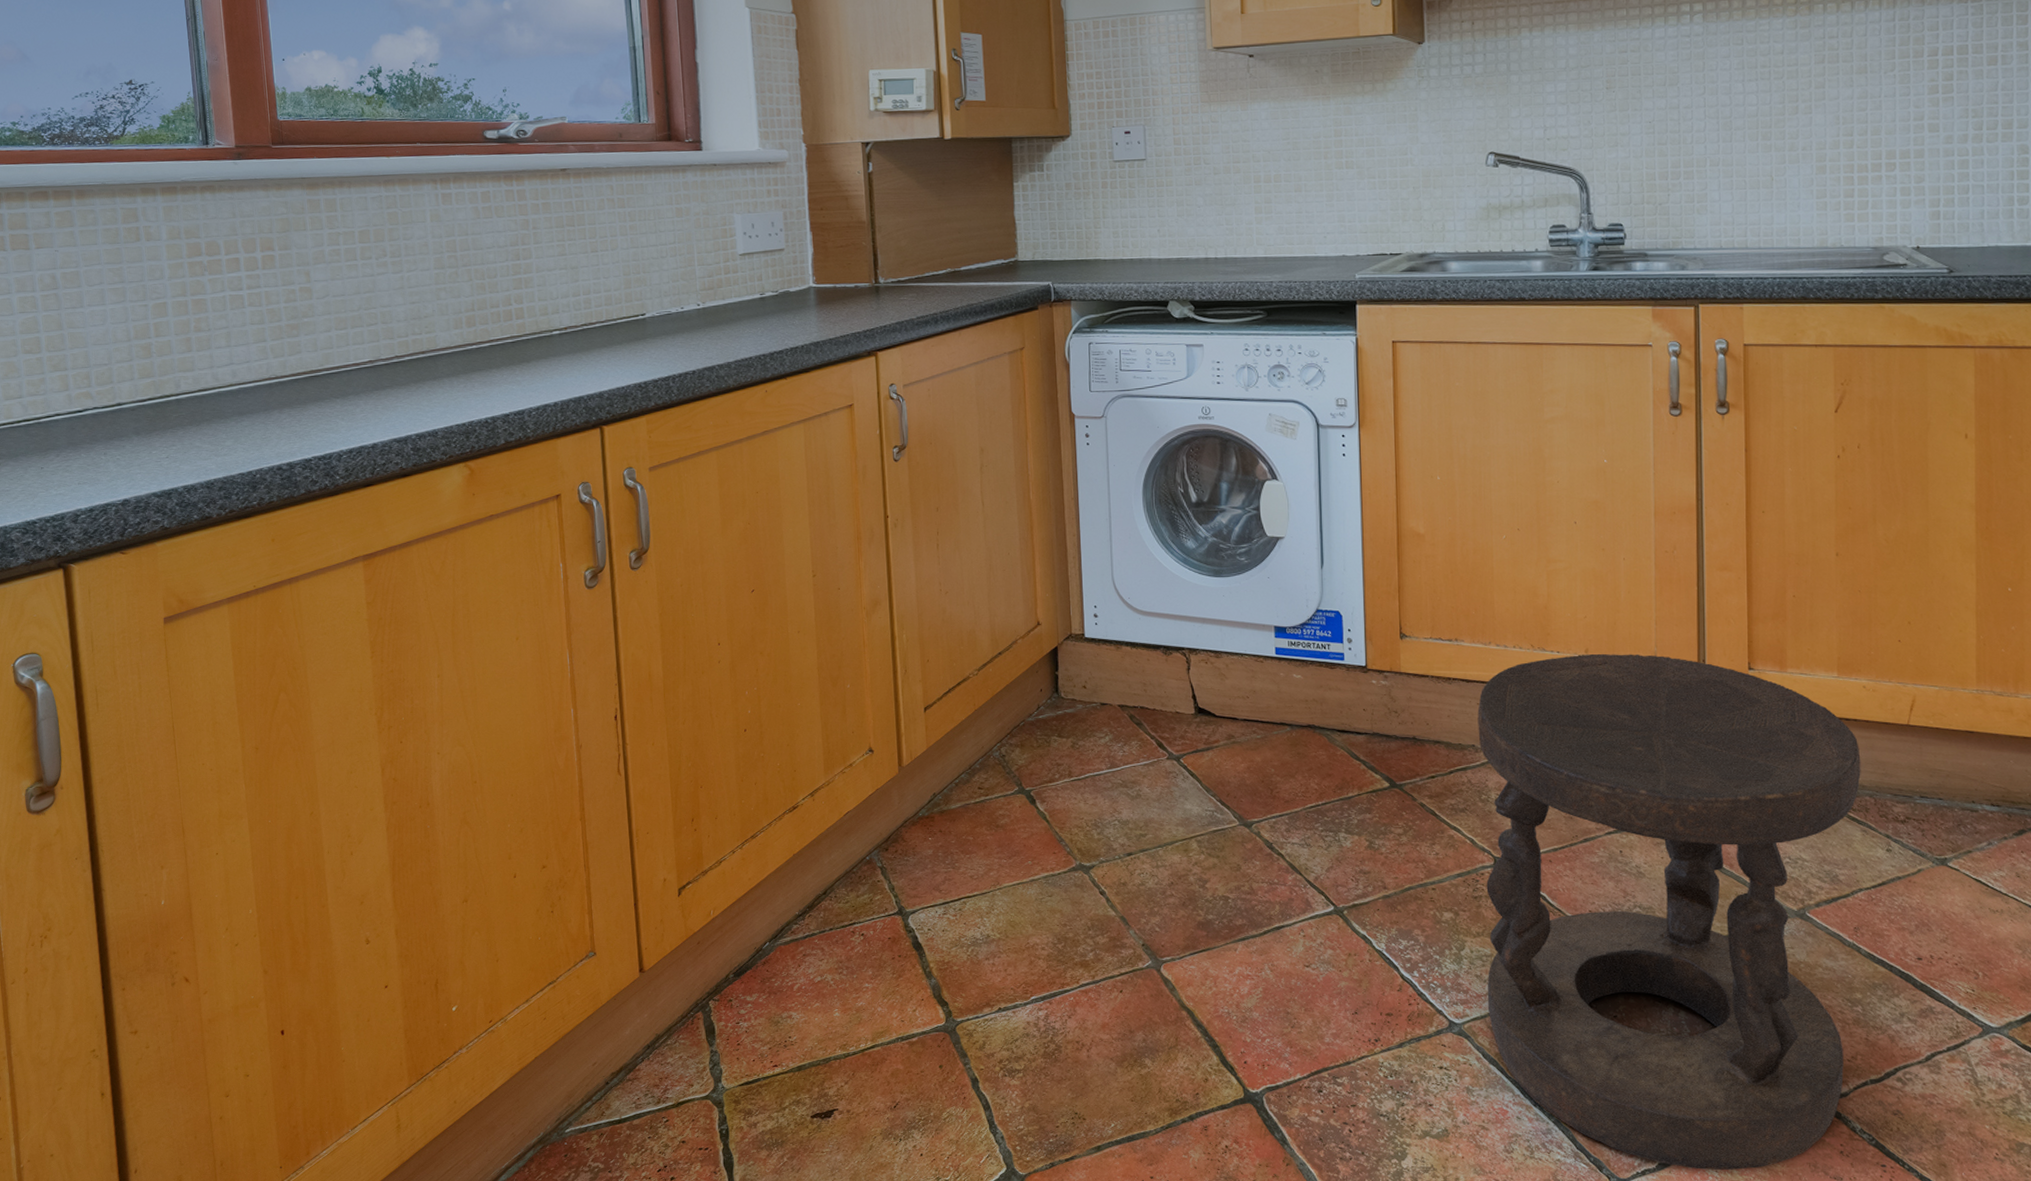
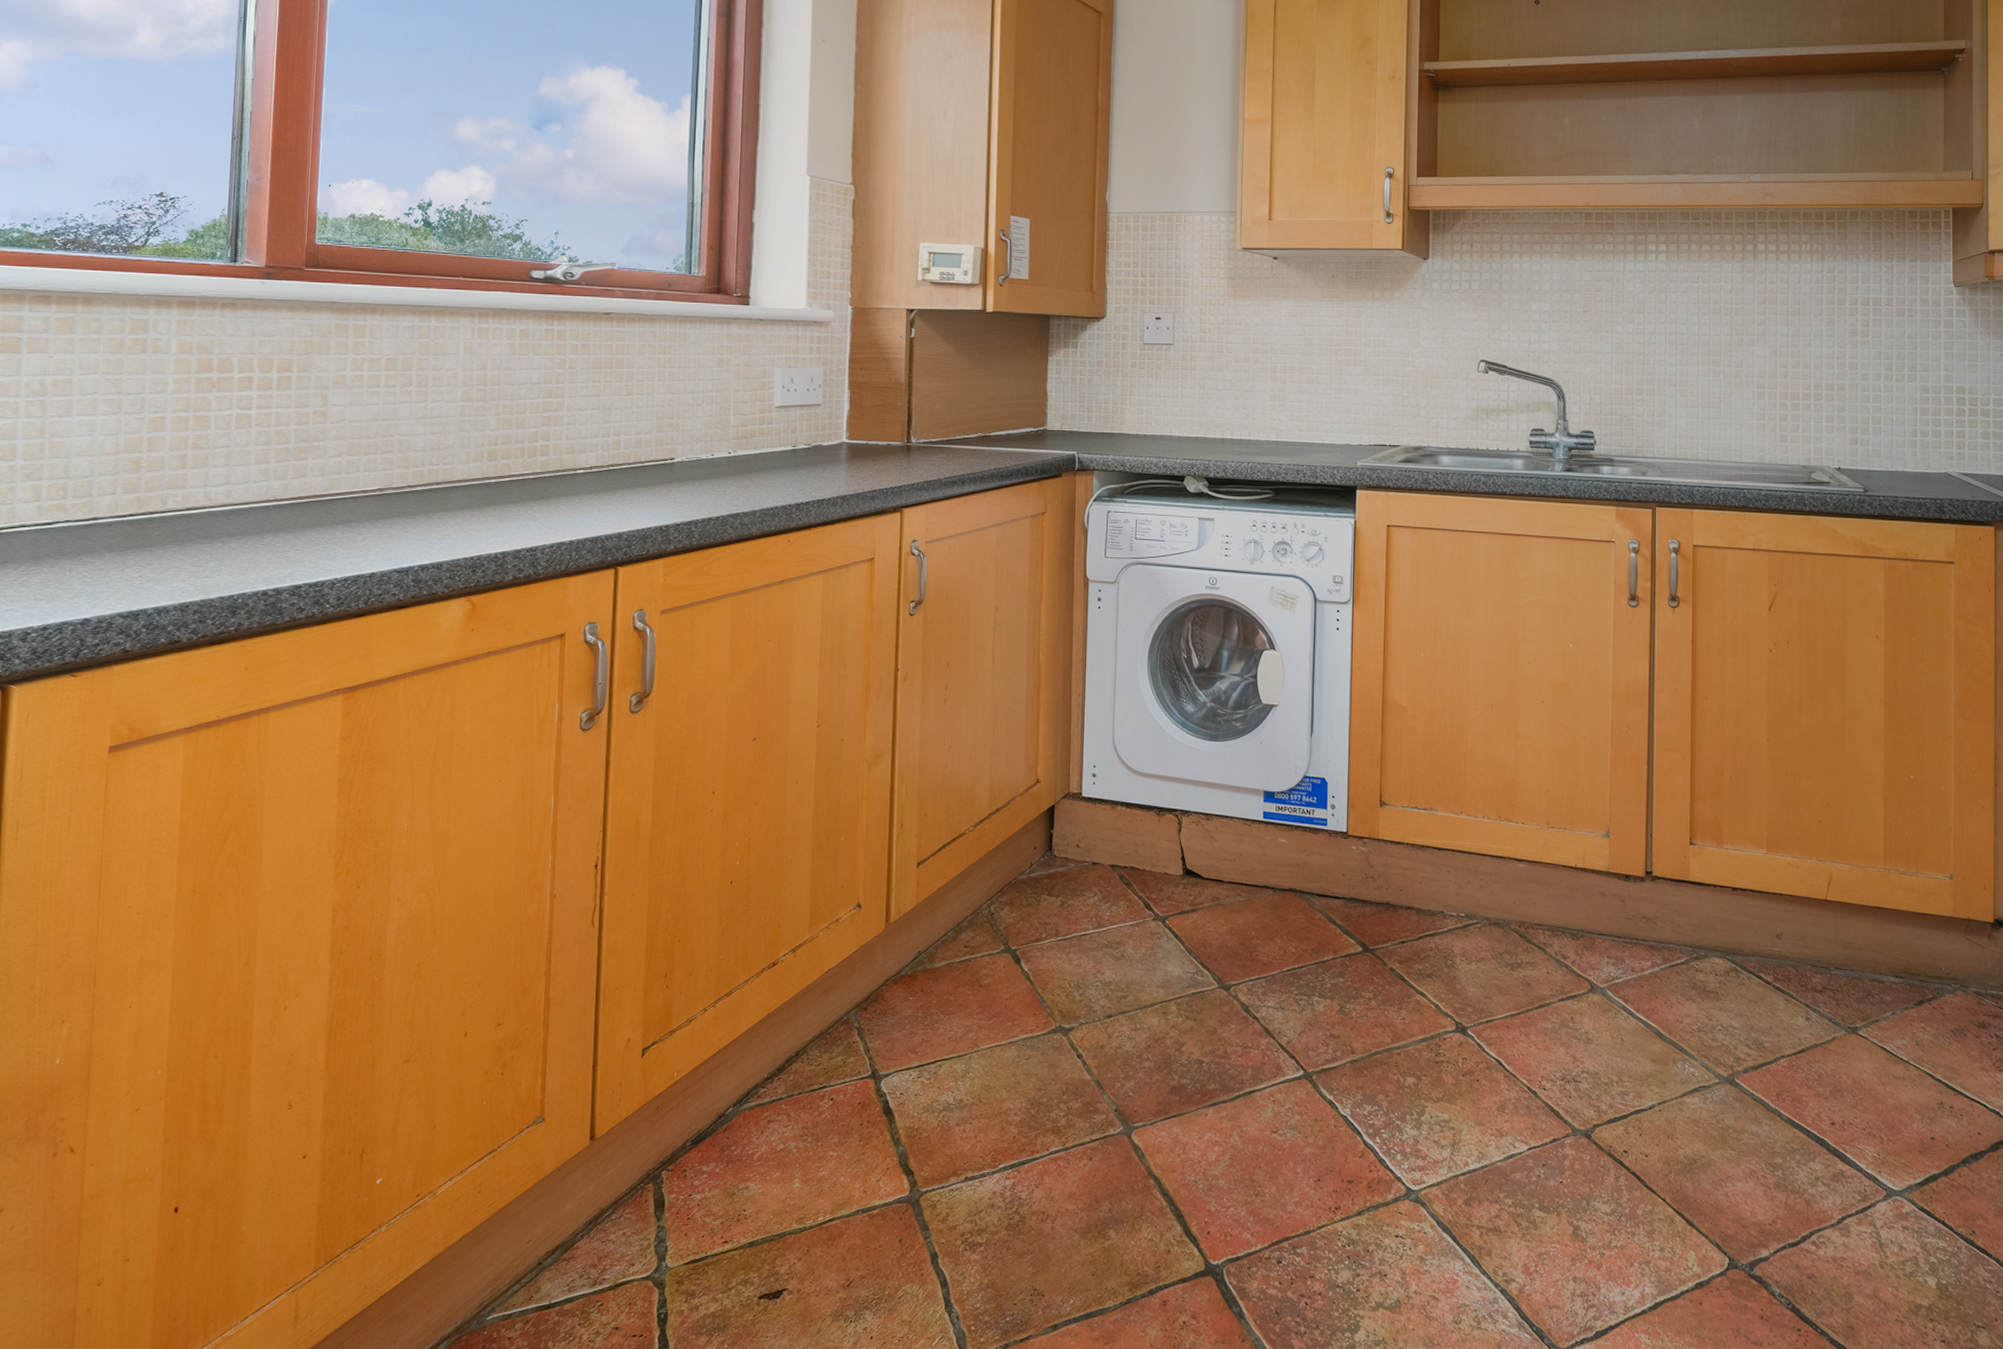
stool: present [1477,653,1861,1171] -> none [1443,825,1785,1338]

